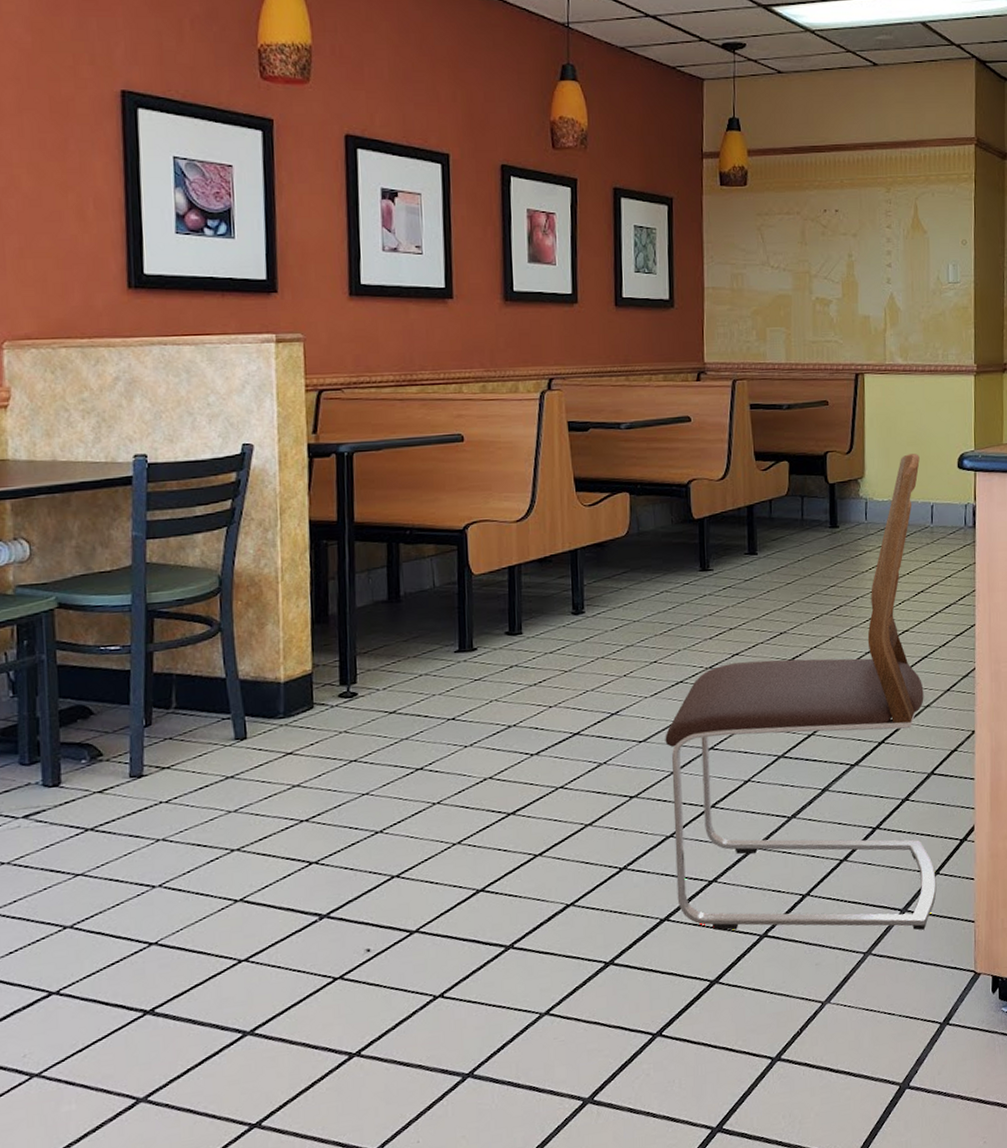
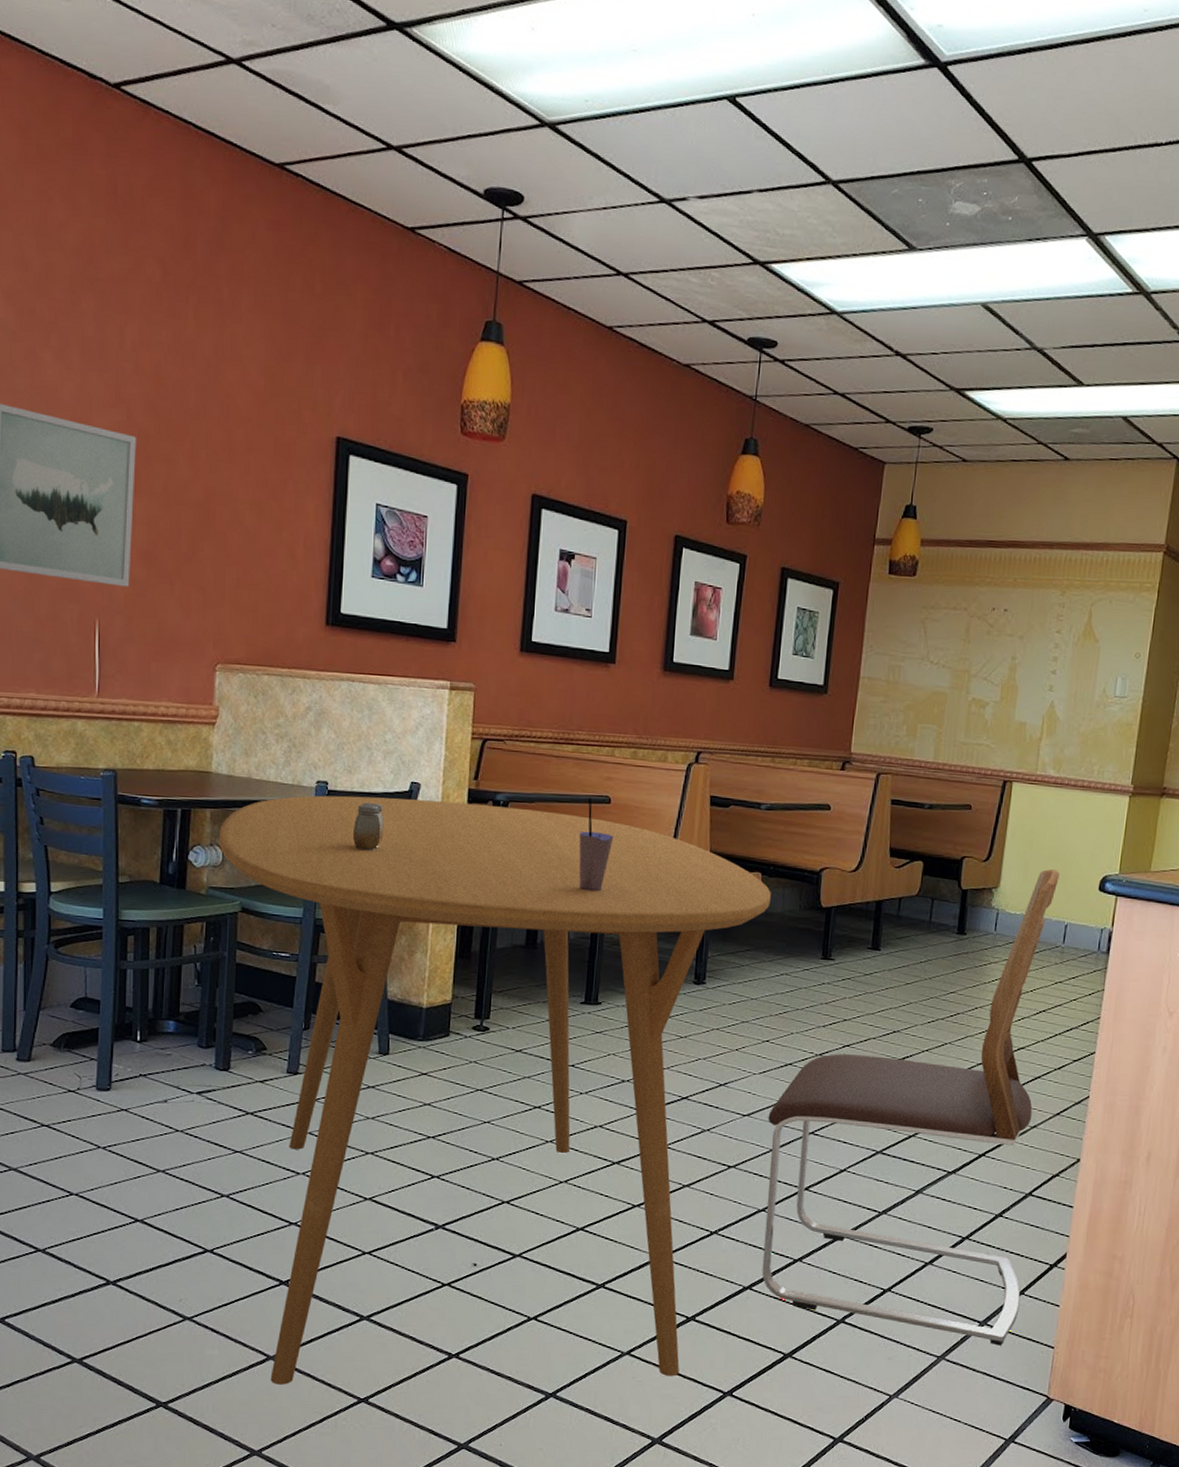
dining table: none [23,457,642,1130] -> present [218,795,771,1385]
salt and pepper shaker: none [180,470,217,524] -> present [352,802,384,851]
straw: none [433,438,471,535] -> present [578,797,614,892]

